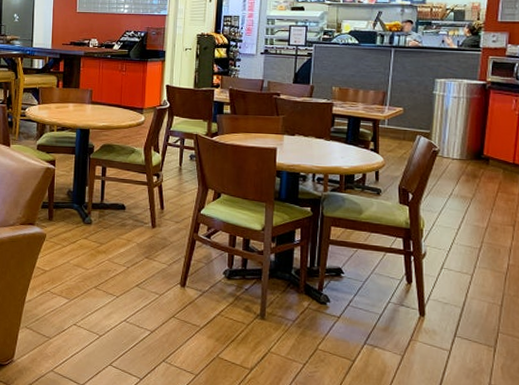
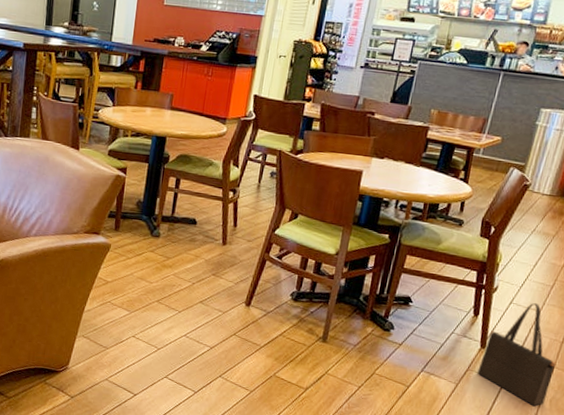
tote bag: none [421,267,499,375] -> present [477,303,556,407]

